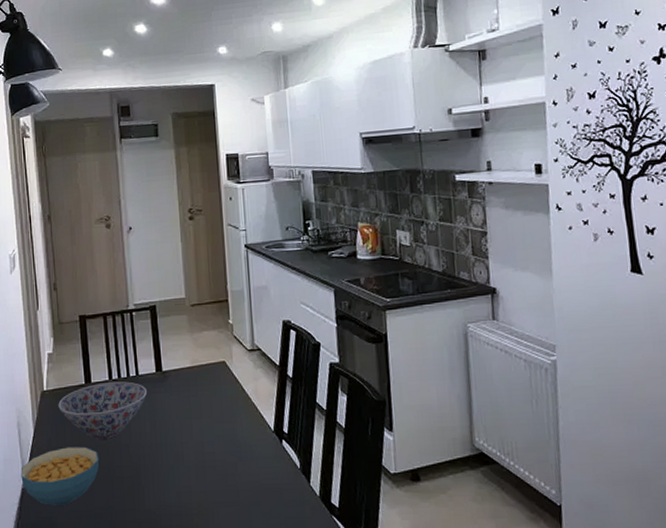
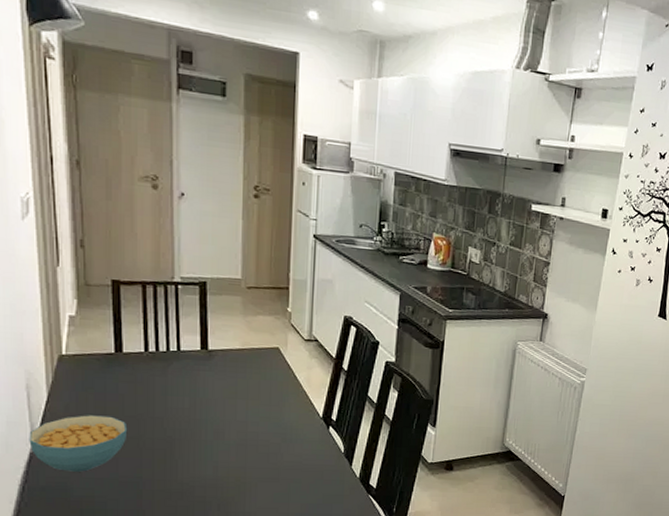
bowl: present [58,381,147,439] -> none [80,354,188,411]

